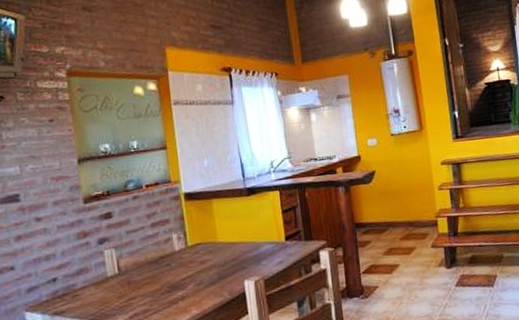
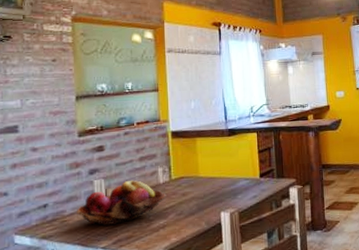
fruit basket: none [88,248,184,299] -> present [77,180,167,225]

